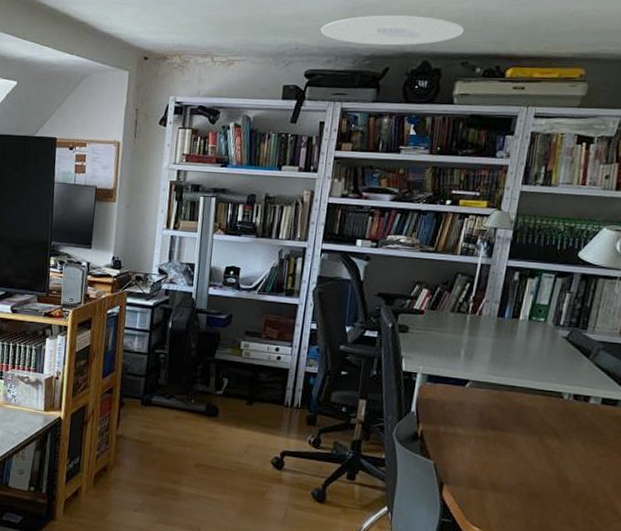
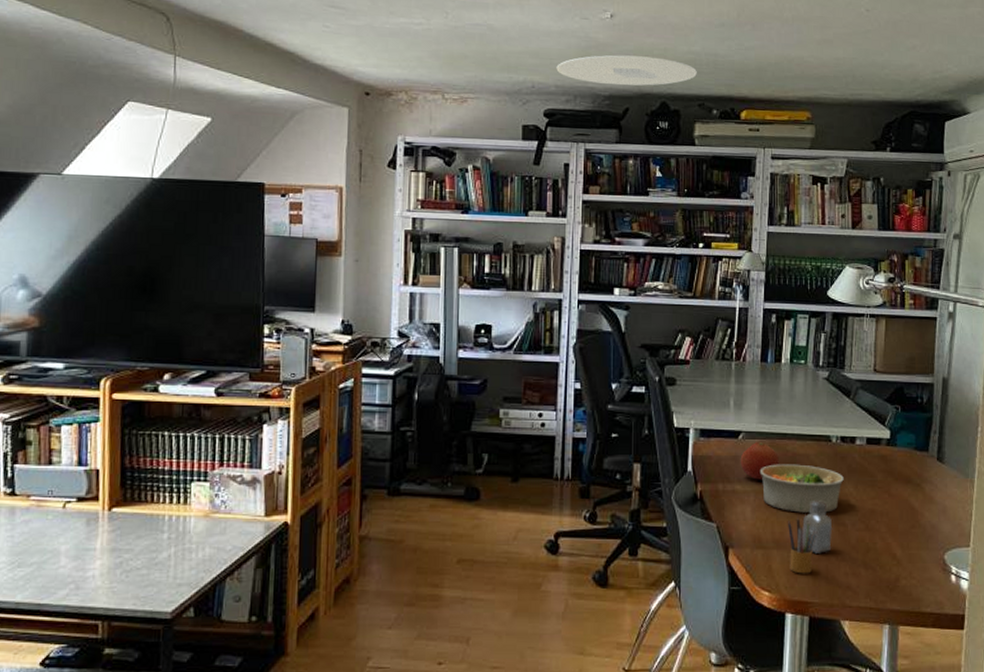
fruit: none [464,391,505,427] -> present [740,442,779,480]
bowl: none [484,414,572,464] -> present [761,464,844,513]
pencil box: none [503,464,536,517] -> present [788,517,816,574]
saltshaker: none [519,451,553,501] -> present [802,501,833,553]

